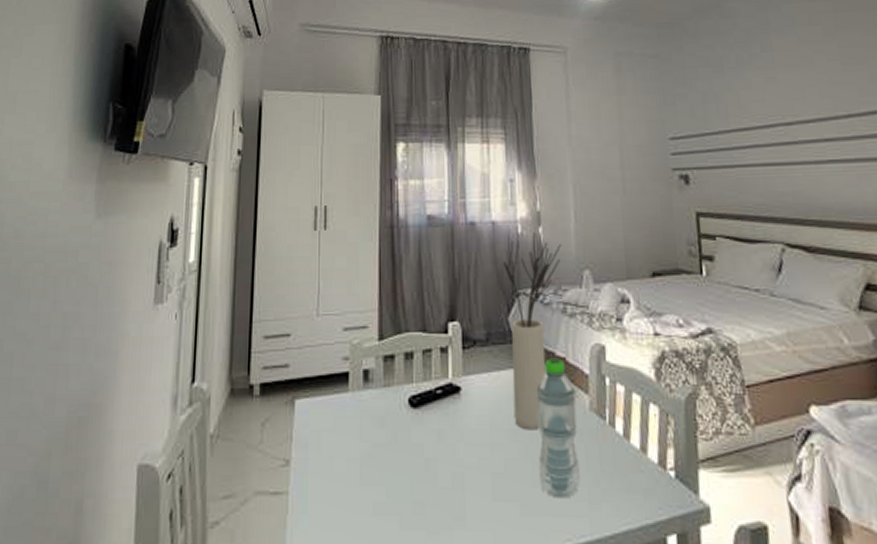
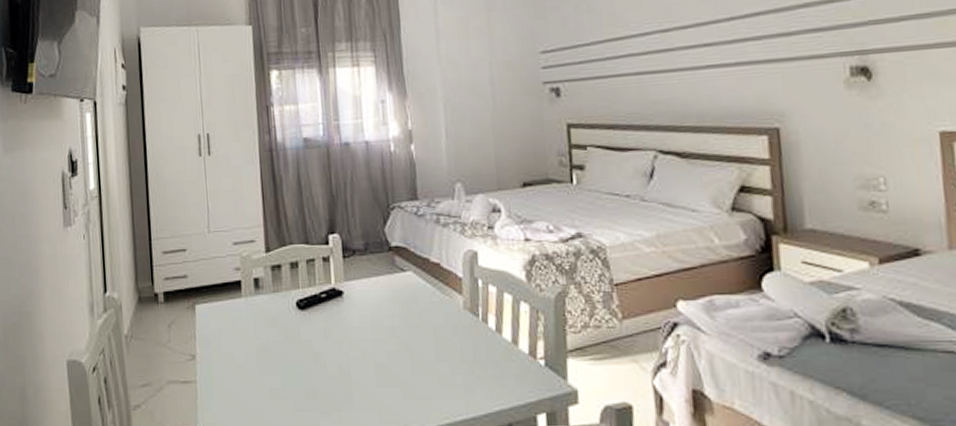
vase: present [502,232,562,430] -> none [377,150,434,327]
water bottle: present [536,358,580,499] -> none [413,263,456,384]

